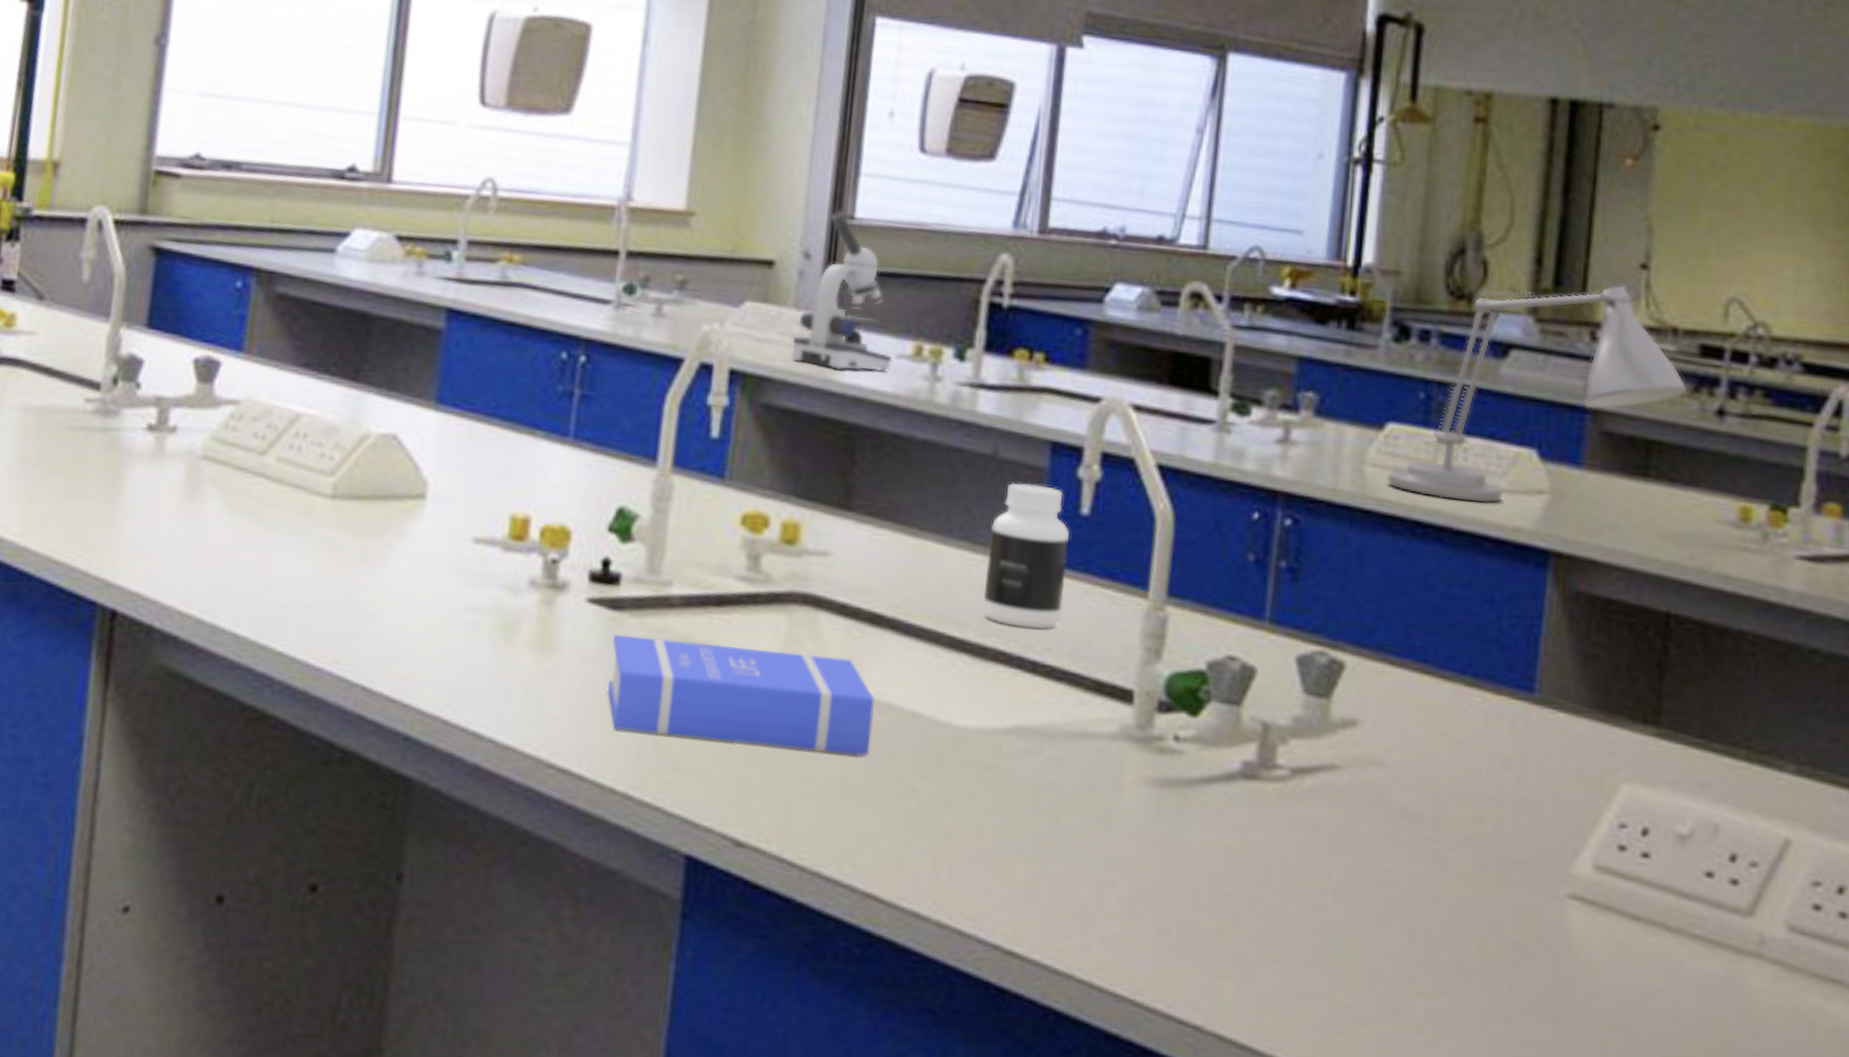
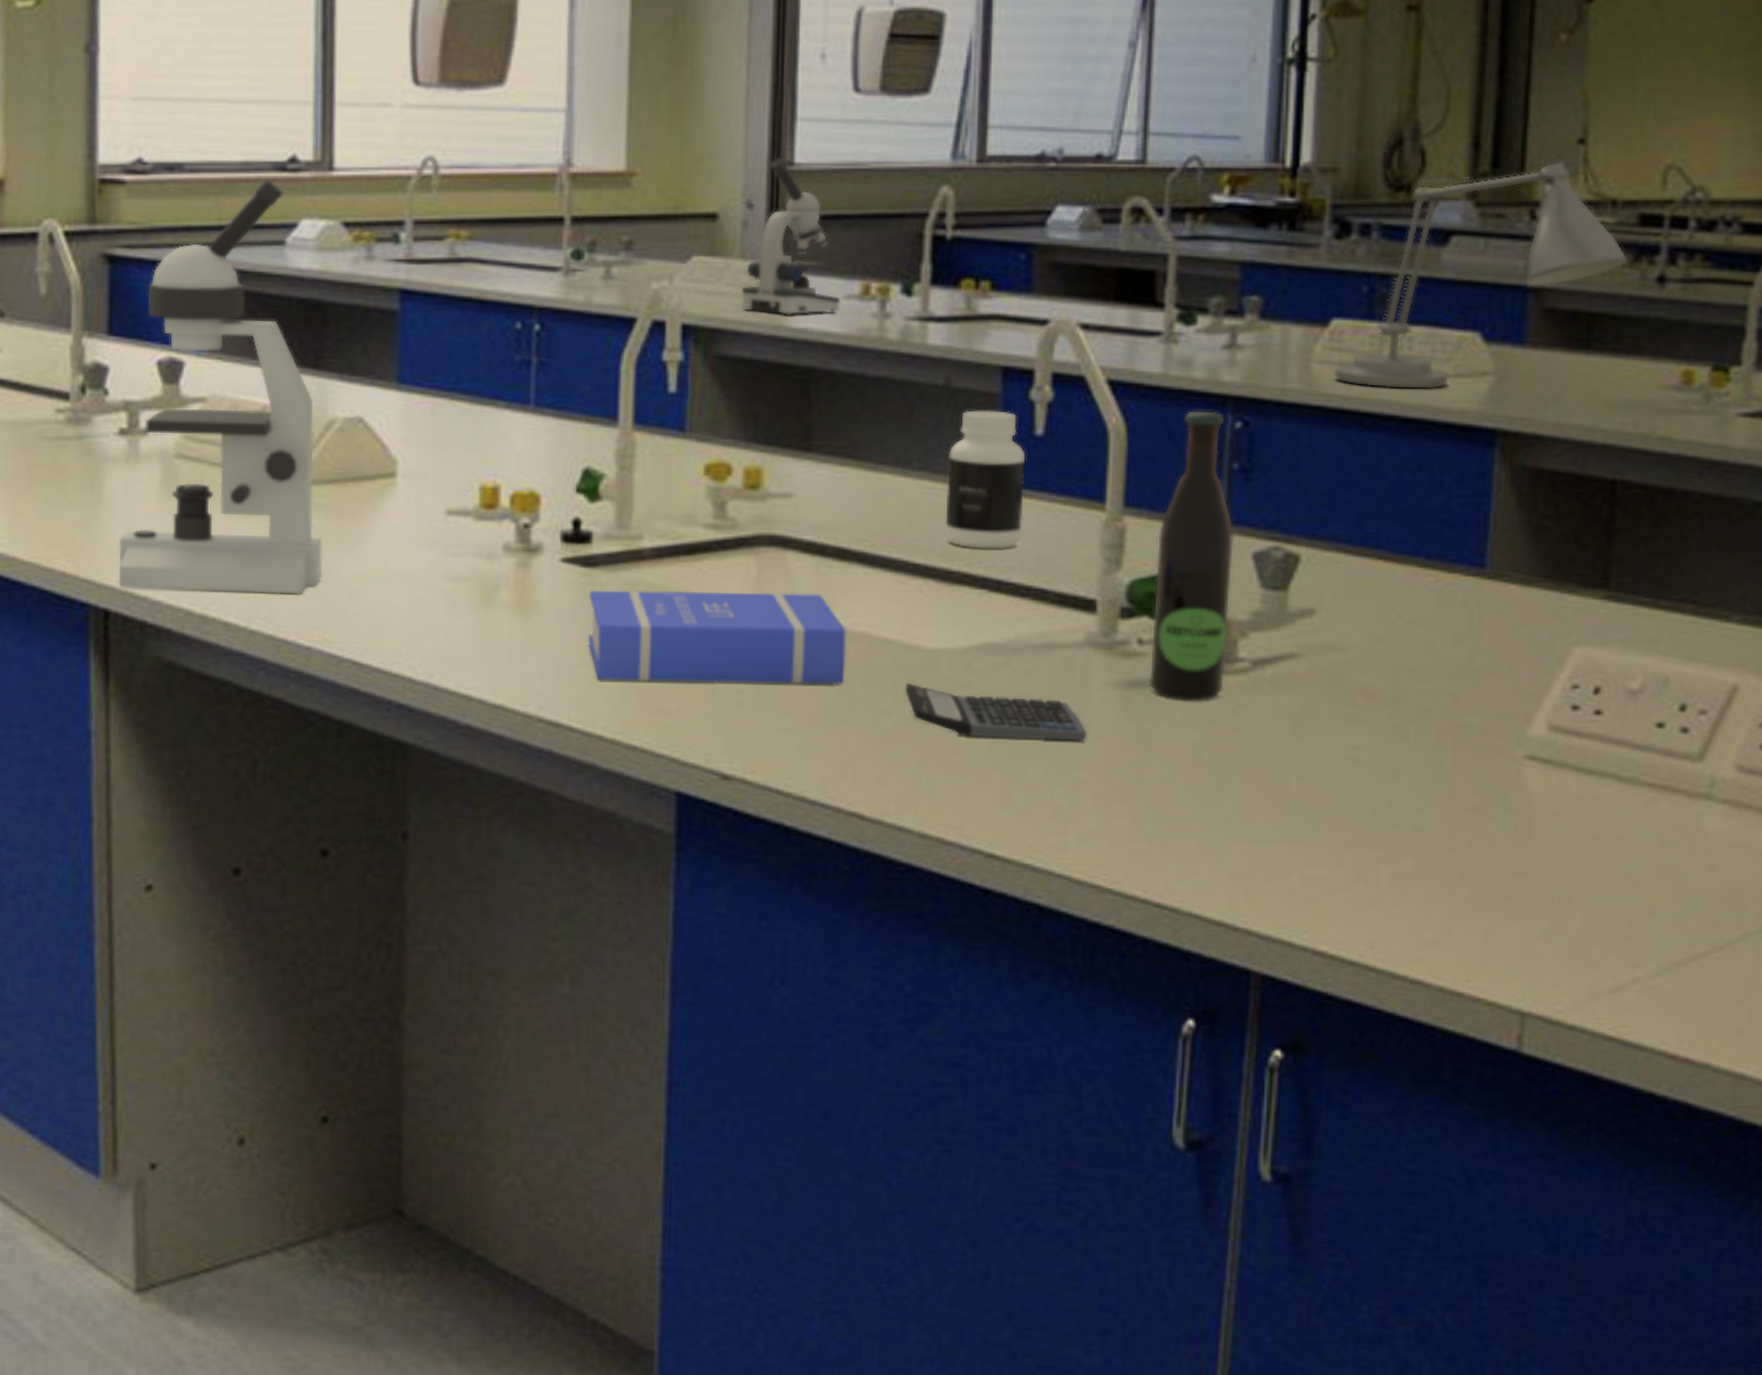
microscope: none [129,185,348,612] -> present [118,178,323,595]
calculator: none [930,760,1116,837] -> present [904,682,1086,740]
bottle: none [1183,503,1279,806] -> present [1149,409,1235,700]

